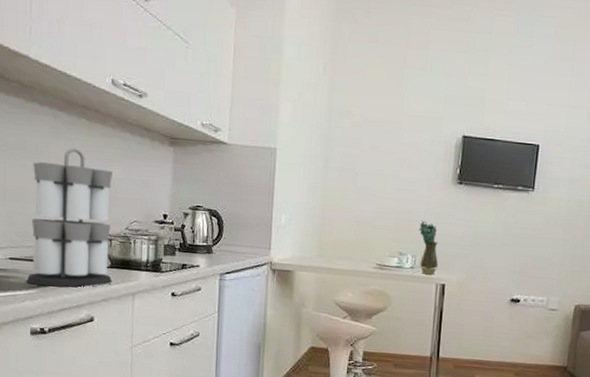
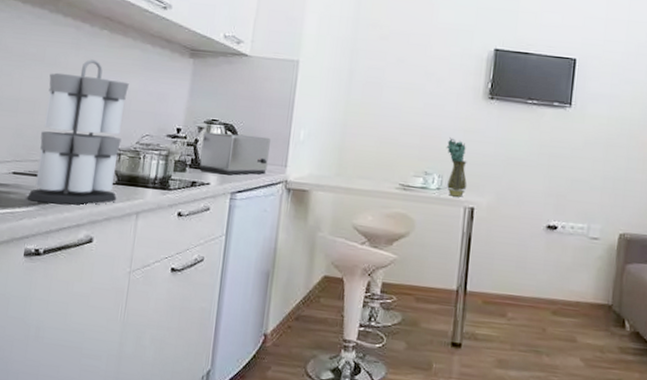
toaster: none [188,217,254,258] -> present [199,132,271,176]

